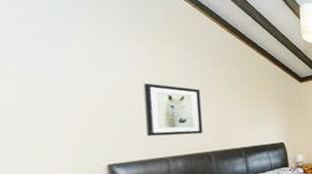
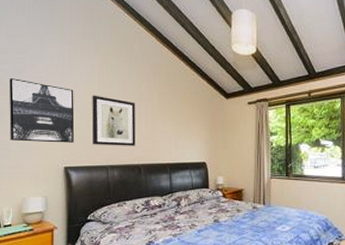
wall art: none [16,66,120,141] -> present [9,78,74,143]

